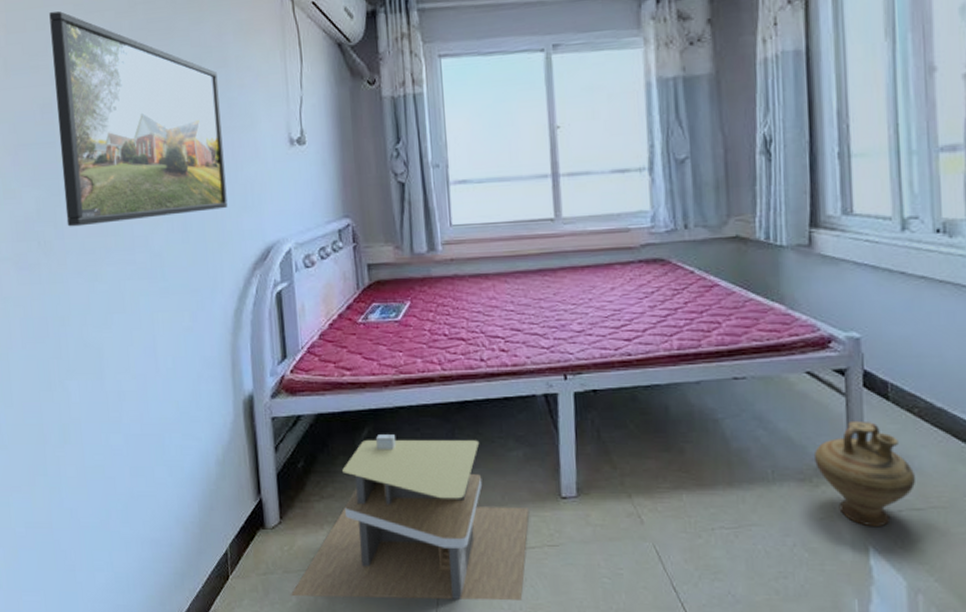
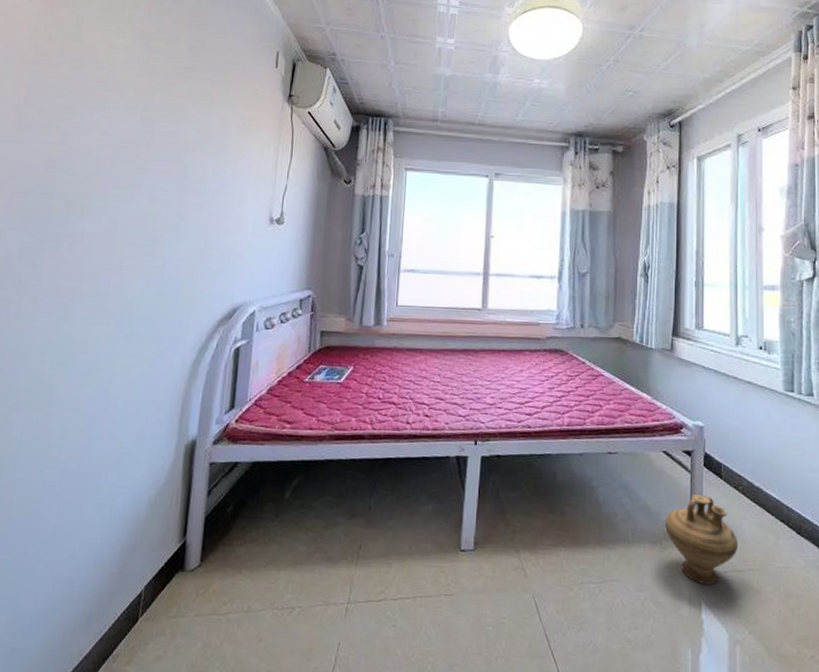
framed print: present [49,11,228,227] -> none [46,83,216,271]
architectural model: present [290,434,530,601] -> none [196,484,432,648]

